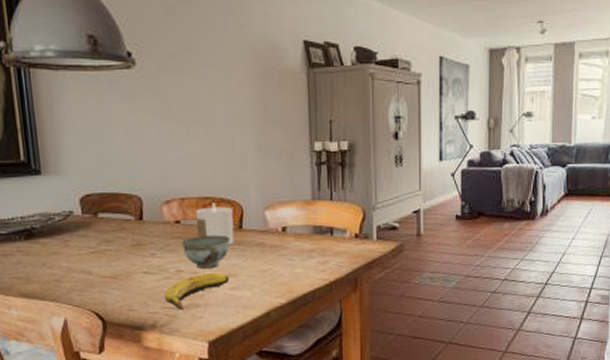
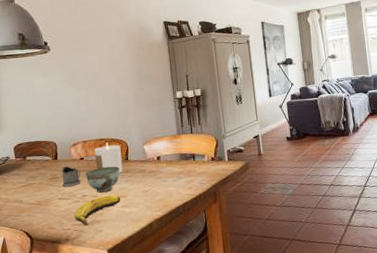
tea glass holder: none [149,230,176,258] -> present [62,166,81,187]

